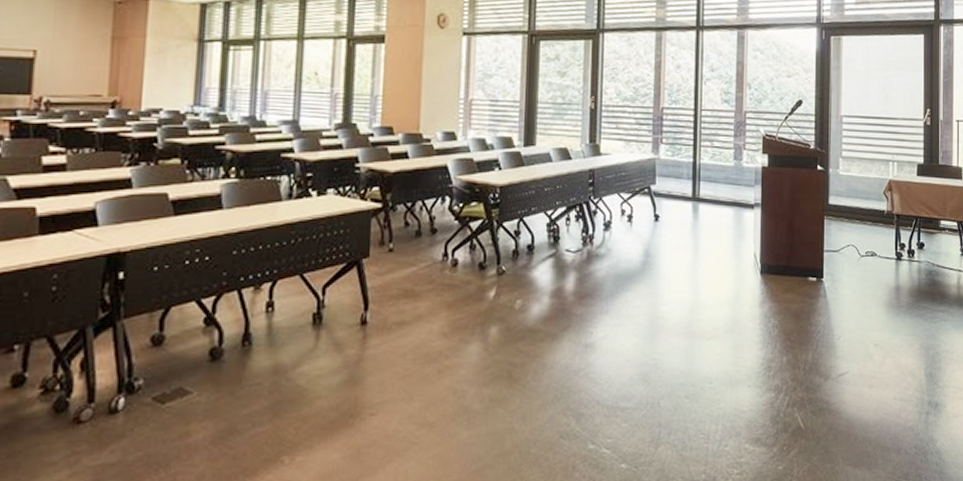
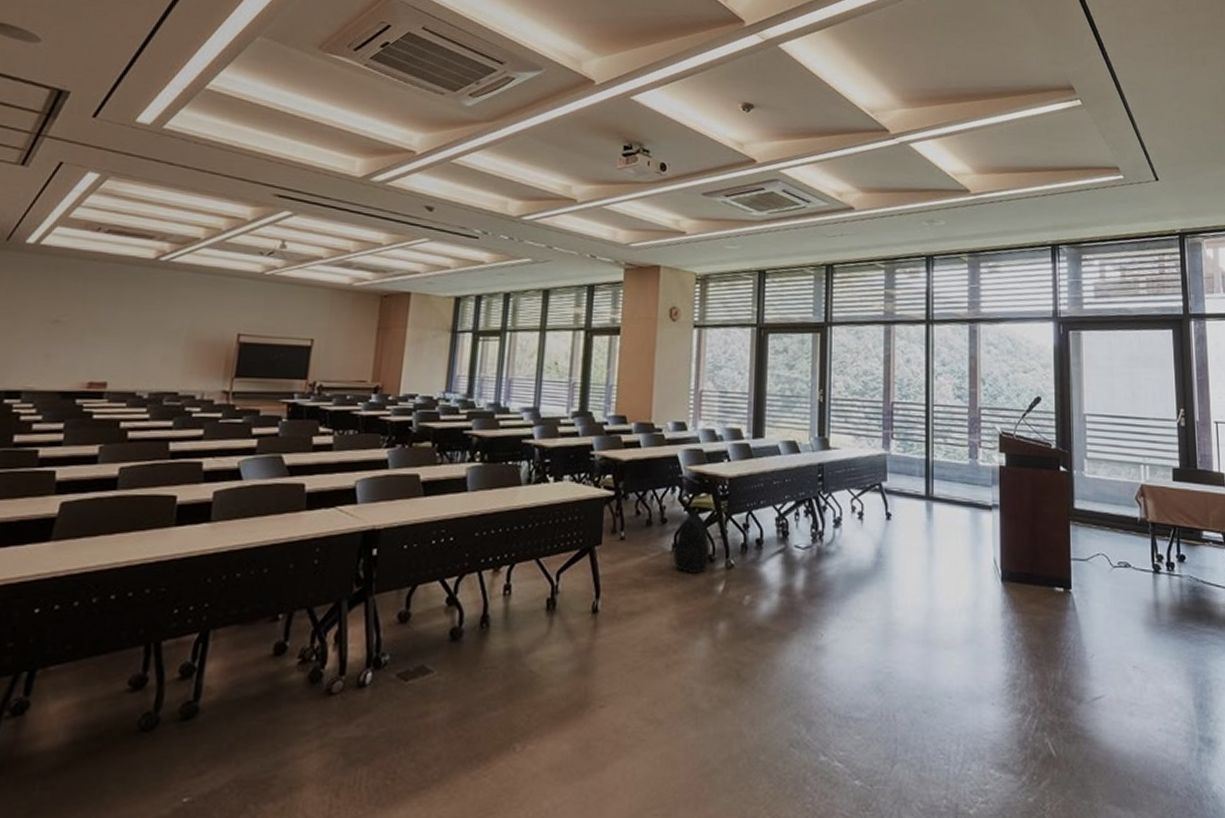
backpack: none [443,220,482,283] -> present [672,511,710,575]

